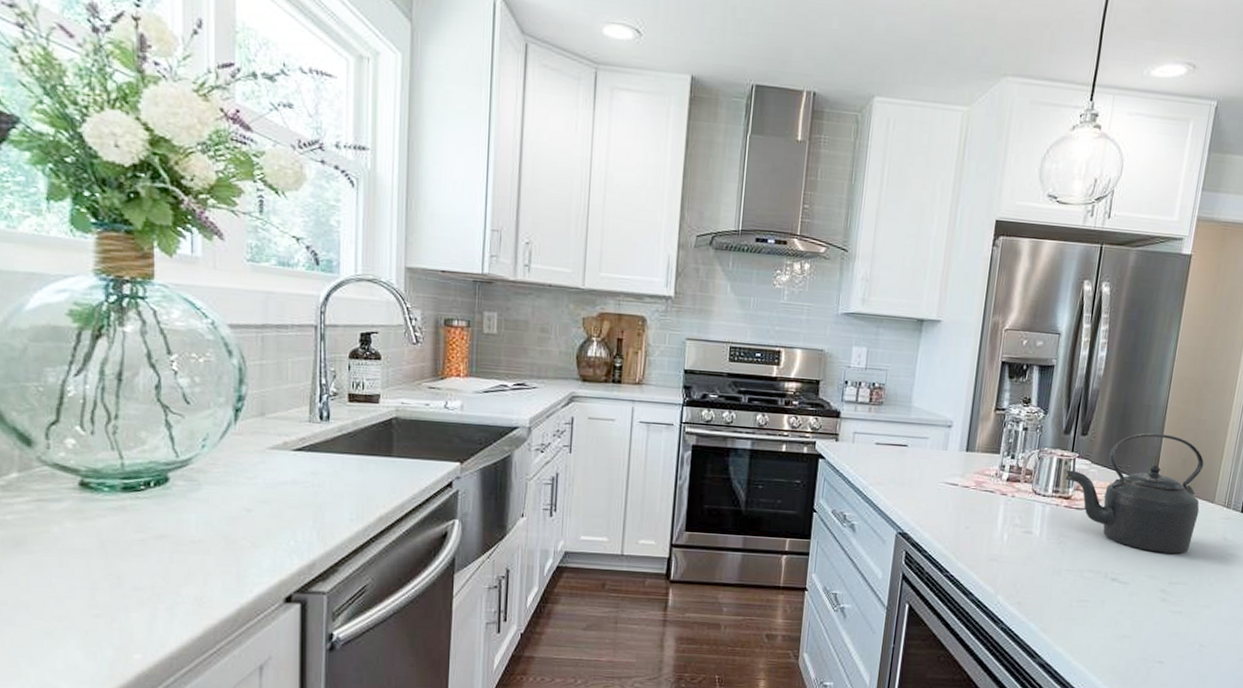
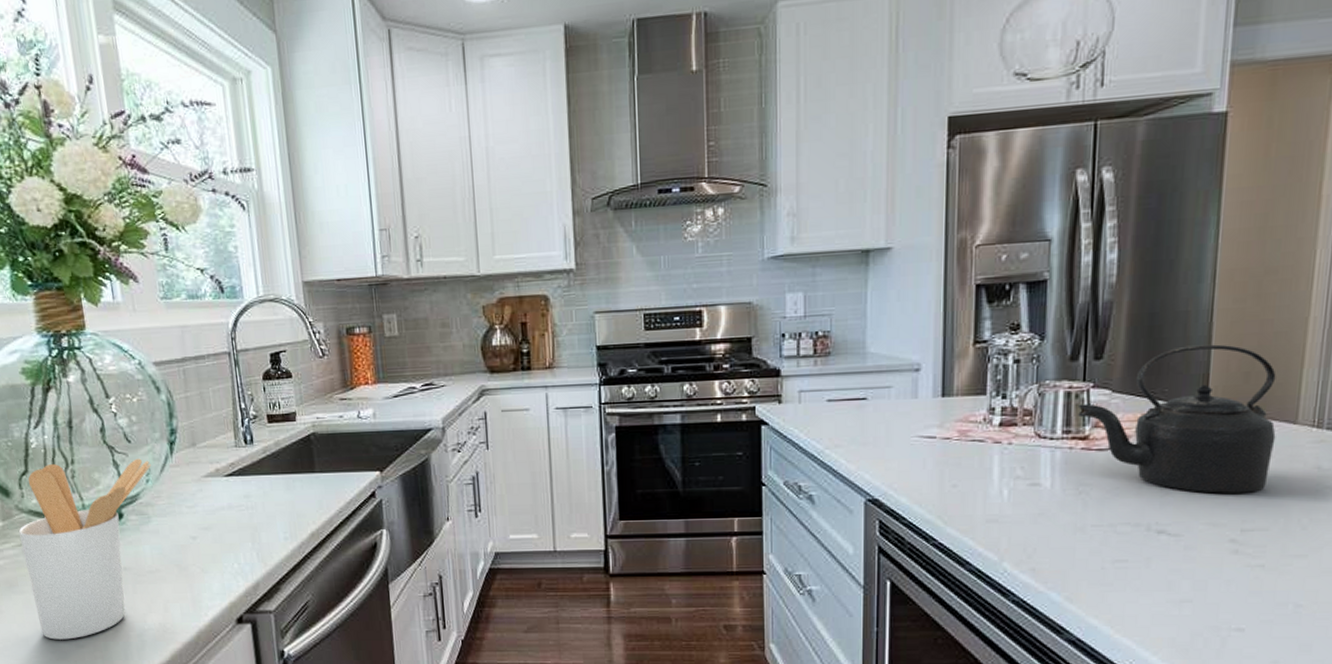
utensil holder: none [36,416,210,608] -> present [18,458,151,640]

